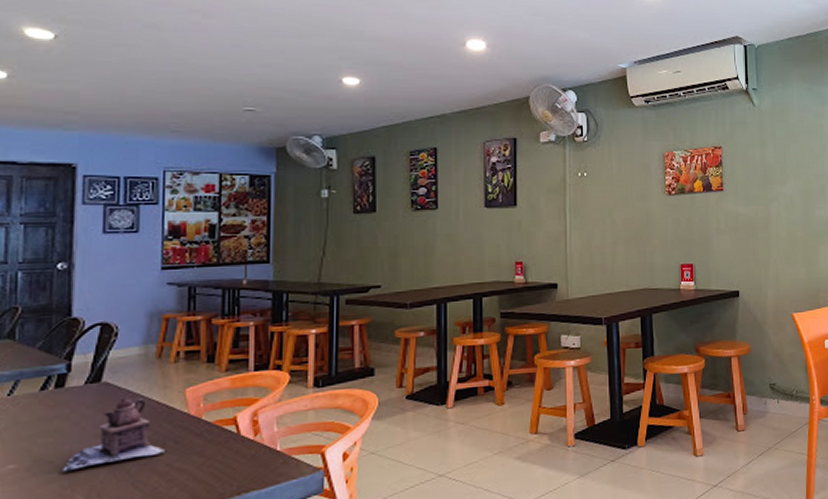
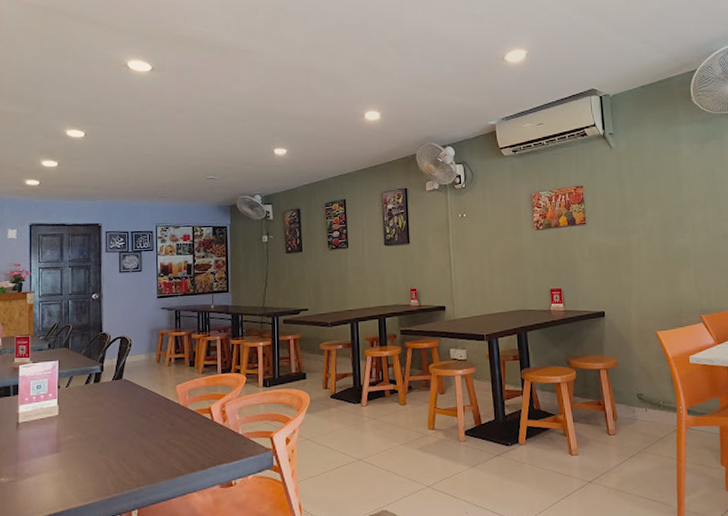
teapot: present [62,398,166,472] -> none [101,391,165,442]

